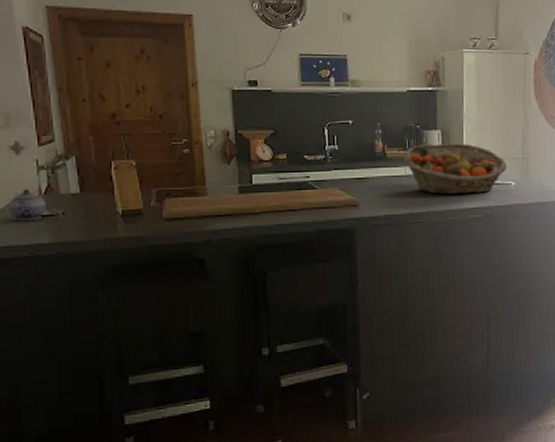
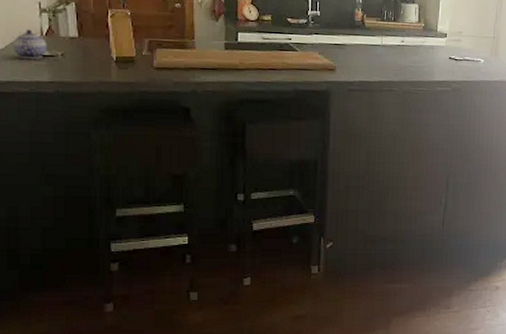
fruit basket: present [403,144,507,195] -> none [381,16,478,68]

